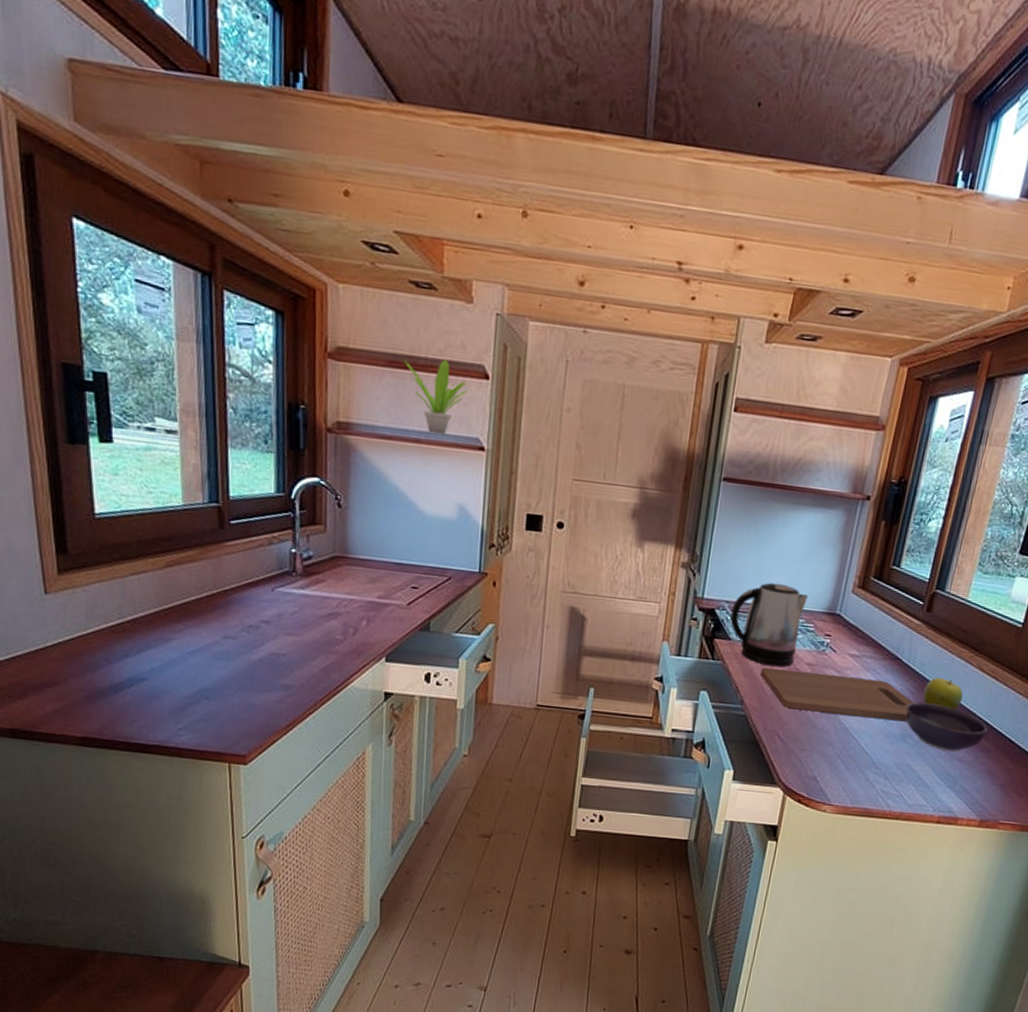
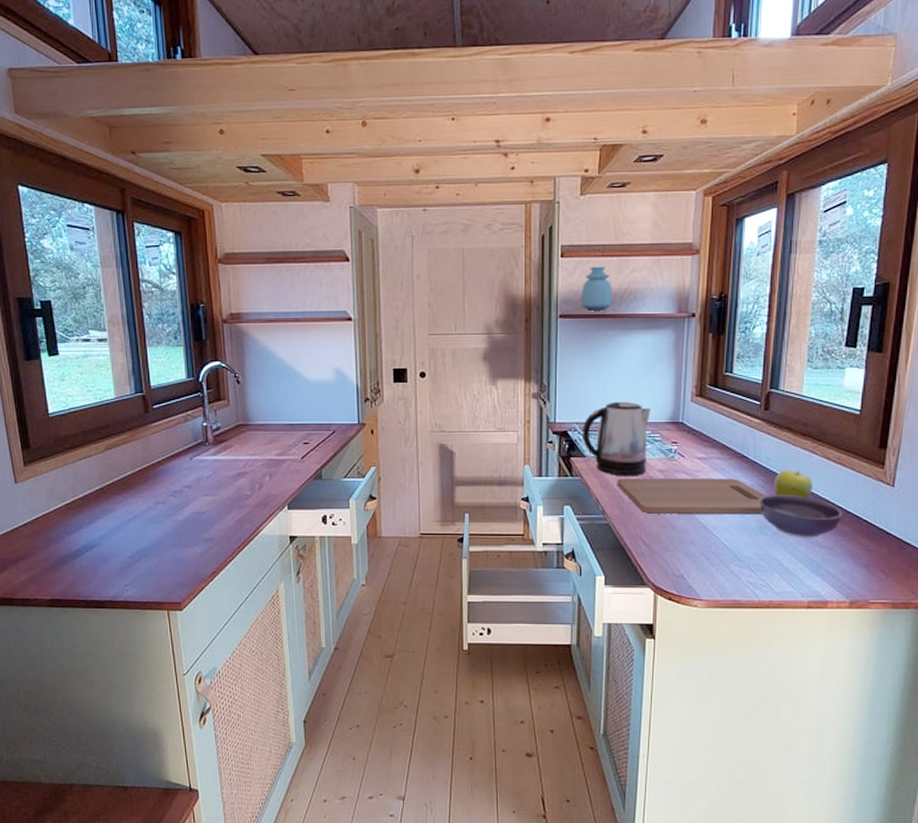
potted plant: present [400,358,468,435] -> none [276,250,333,312]
jar: none [749,427,786,480] -> present [582,266,612,312]

